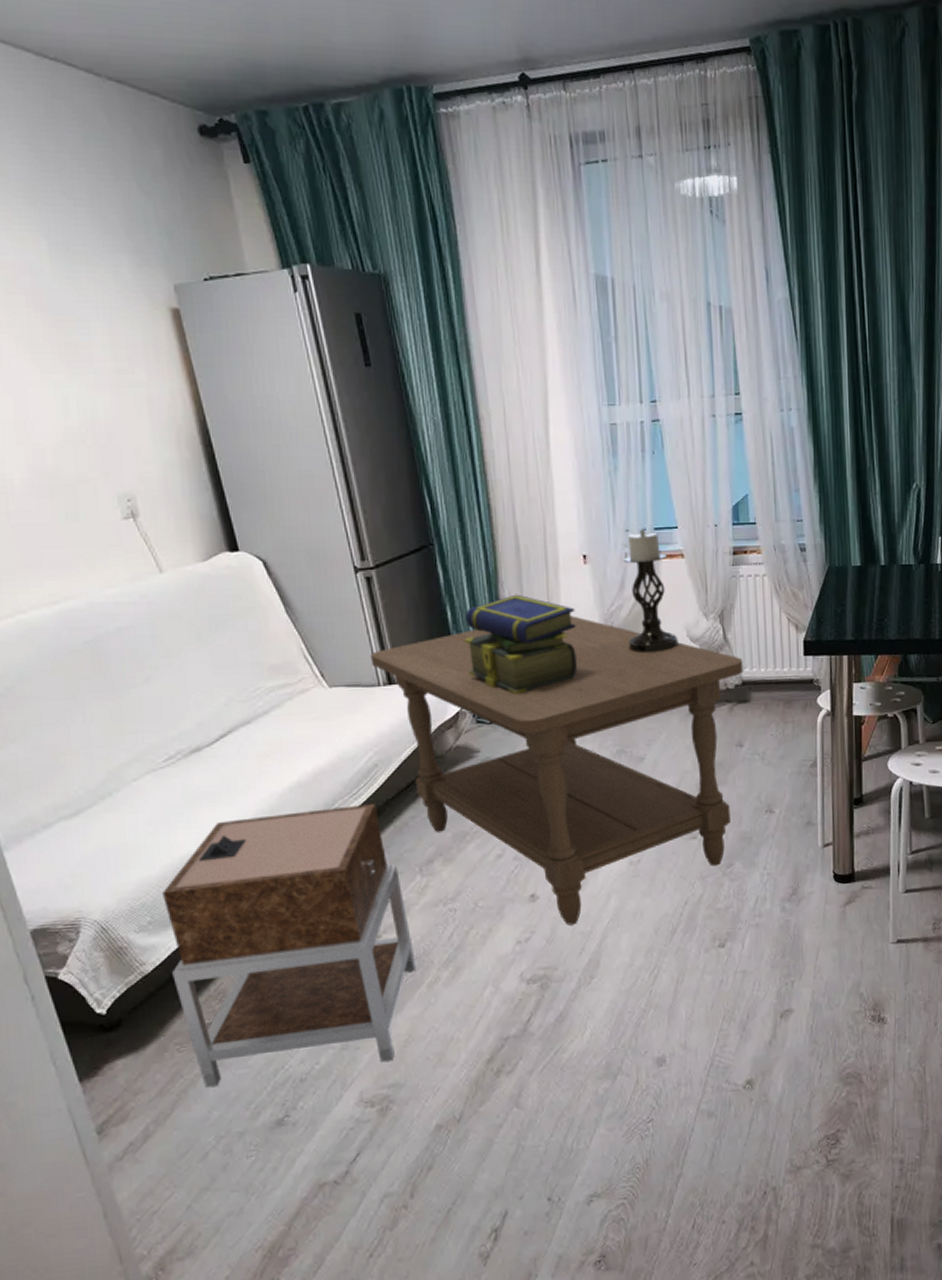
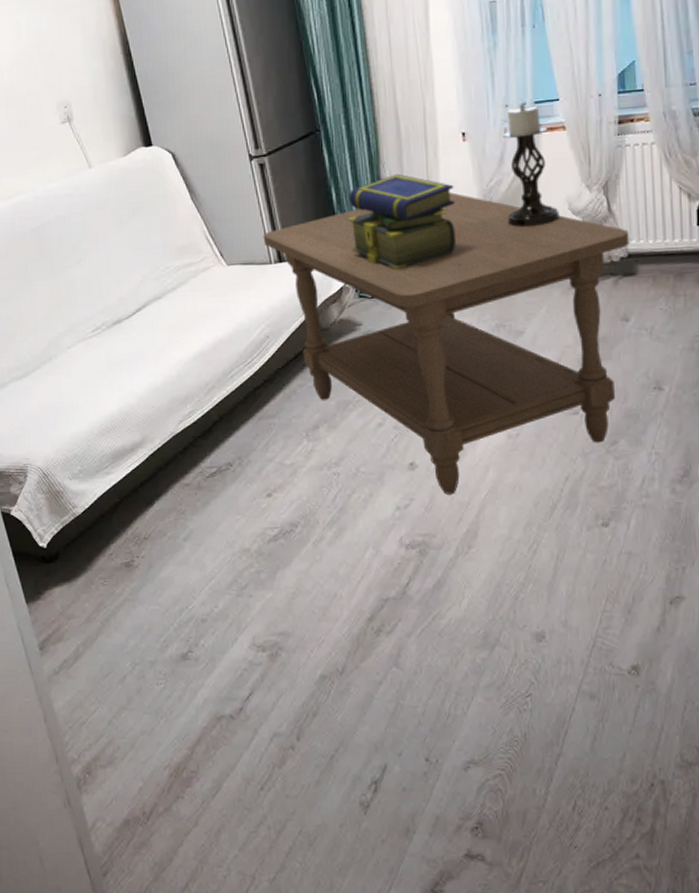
nightstand: present [162,803,416,1088] -> none [90,371,303,619]

